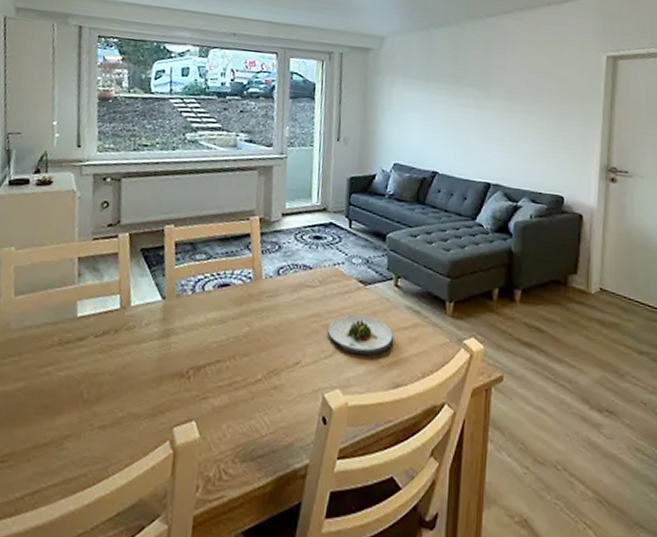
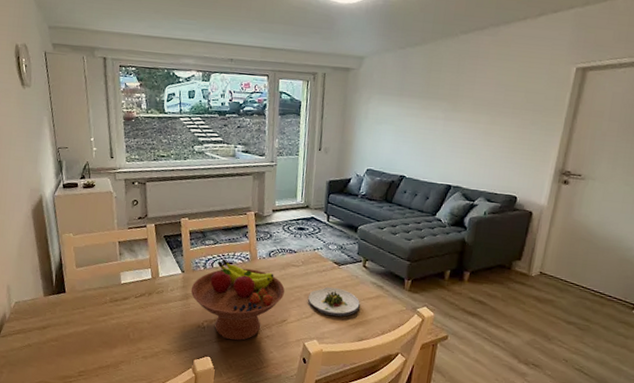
fruit bowl: none [173,278,298,396] -> present [190,258,285,341]

